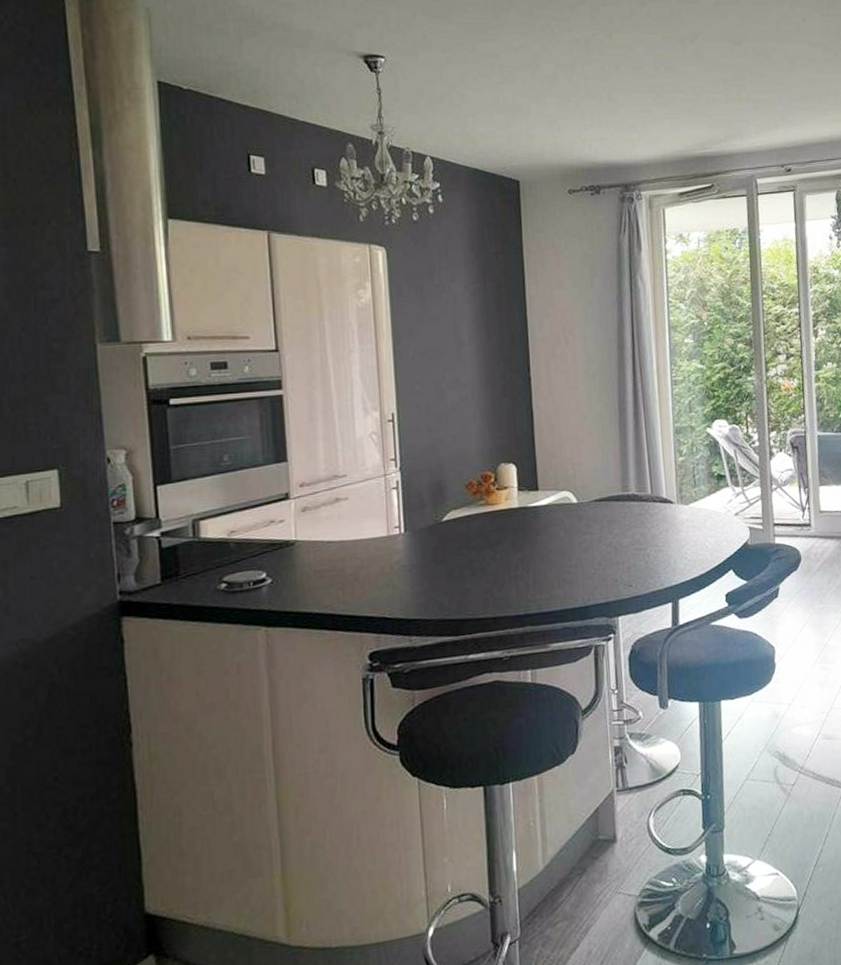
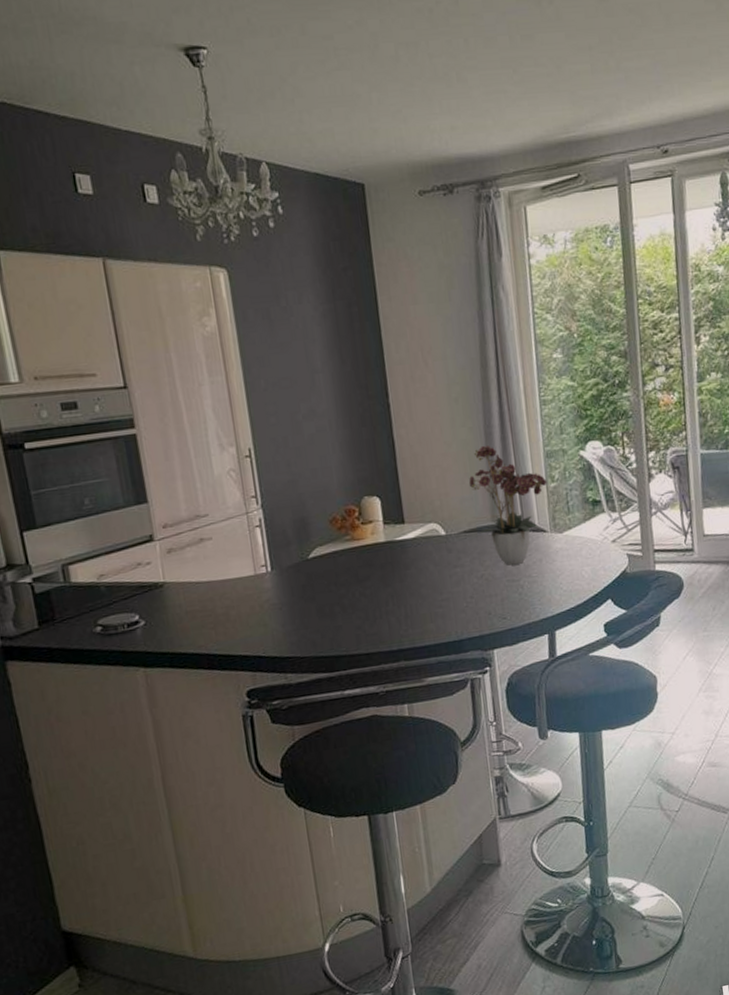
flower arrangement: none [601,419,676,534] -> present [469,445,547,566]

